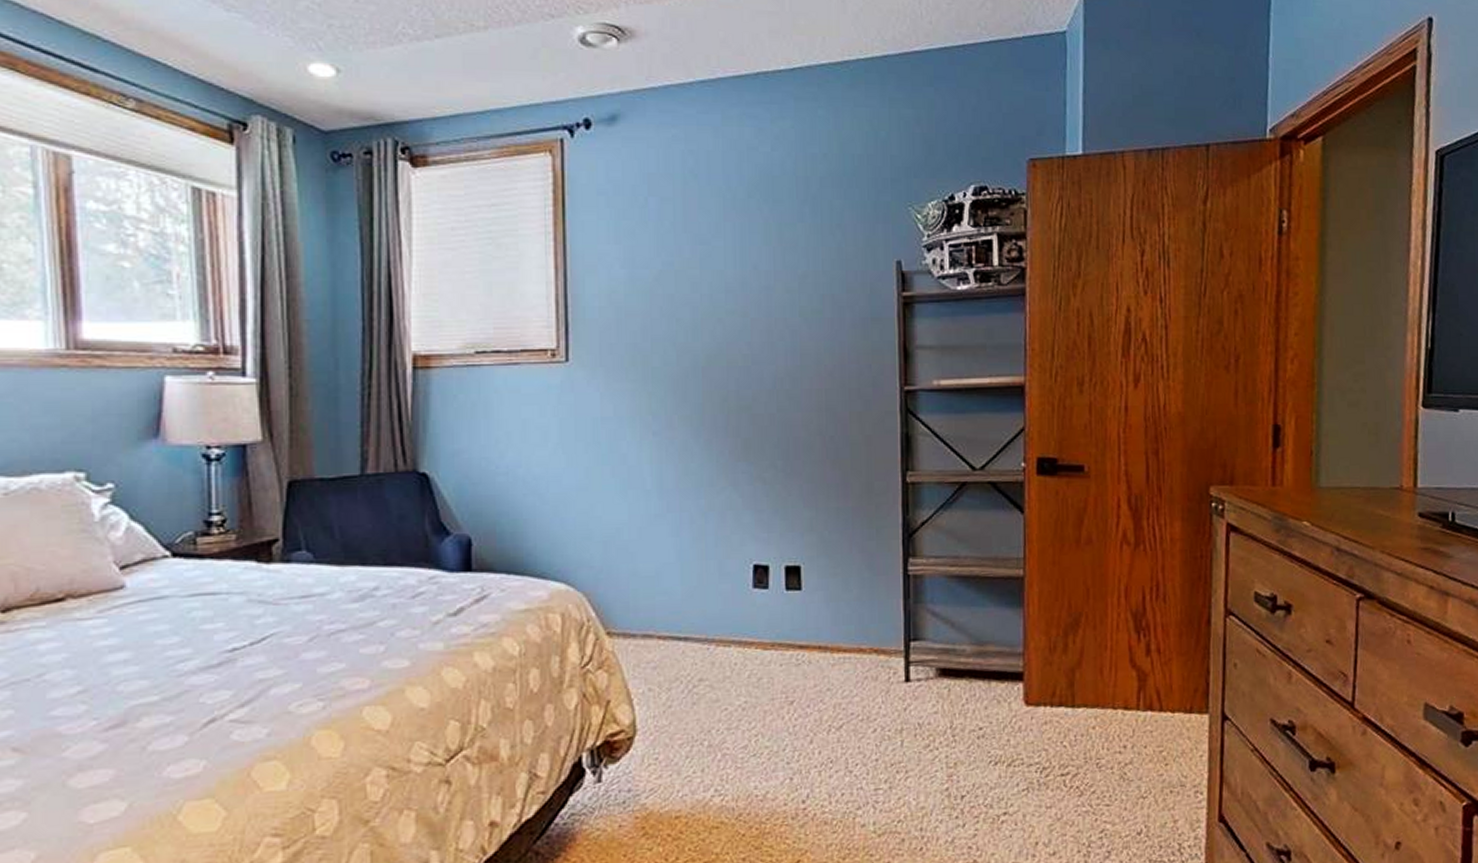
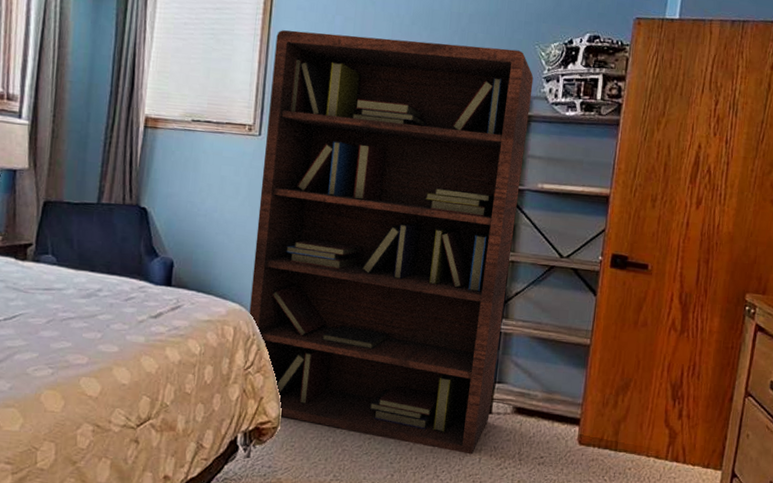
bookcase: none [574,215,911,738] -> present [249,30,534,455]

